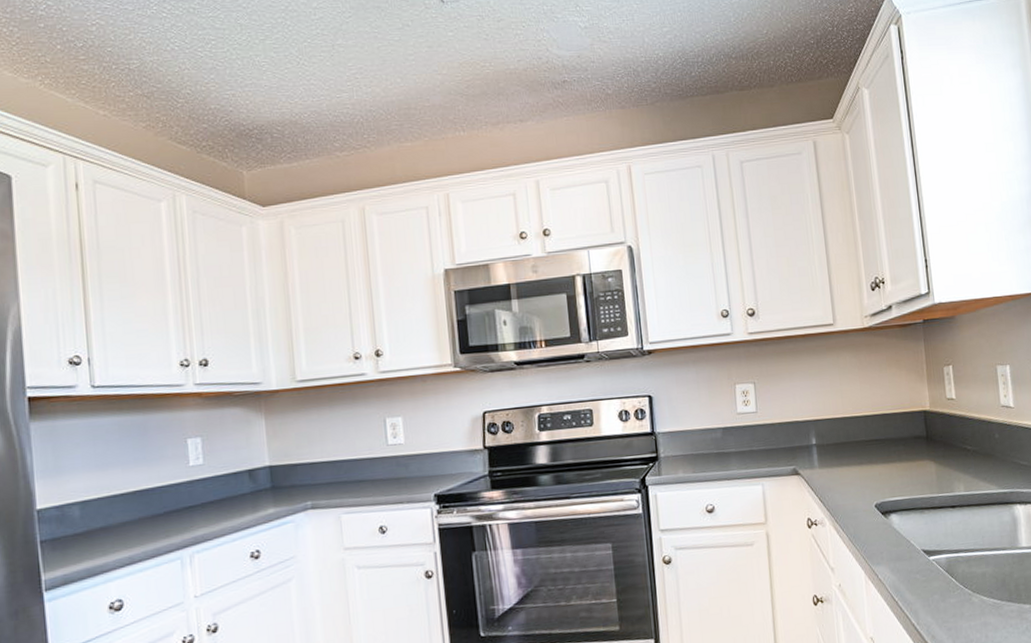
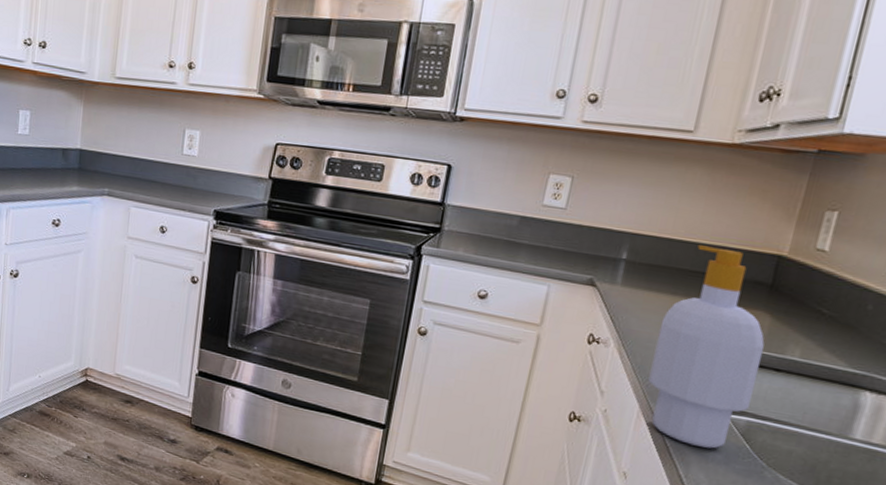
soap bottle: none [858,415,944,594] -> present [648,245,765,449]

